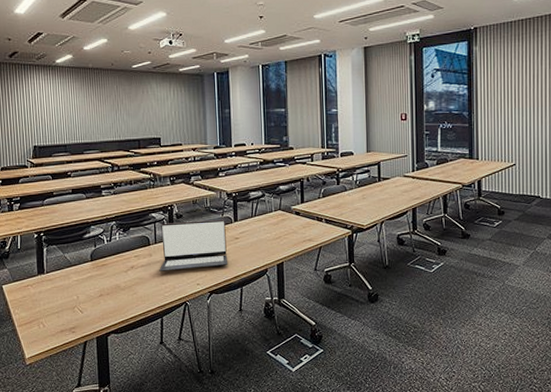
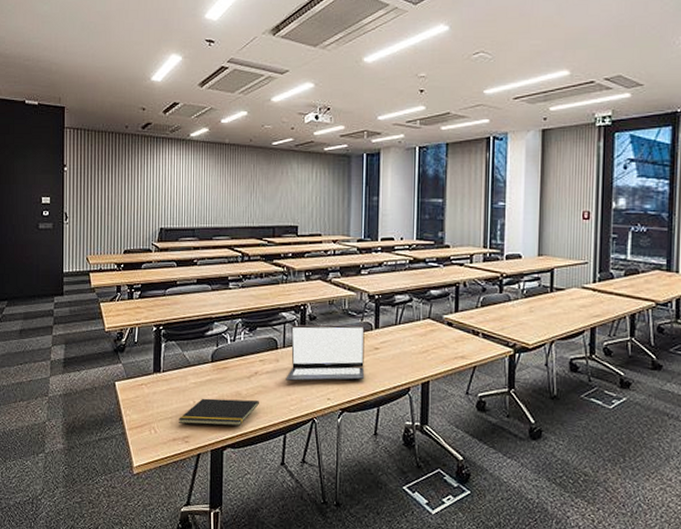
notepad: none [64,291,137,316] -> present [178,398,259,426]

